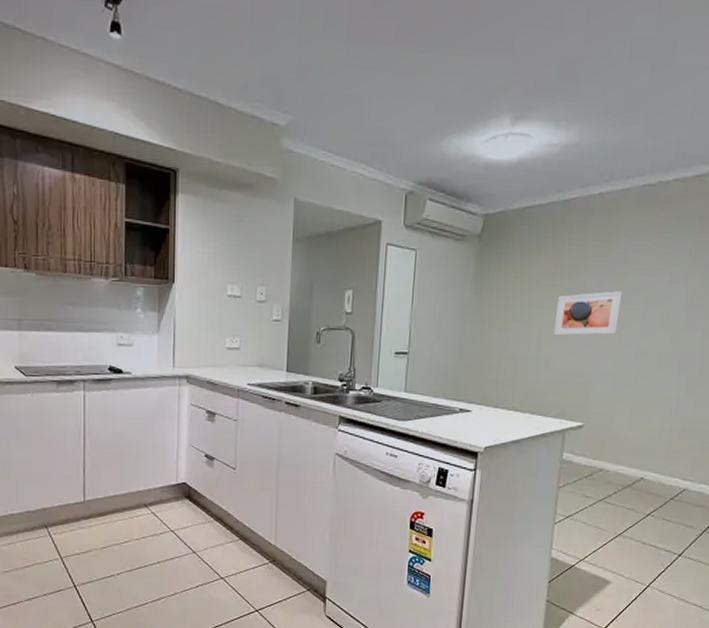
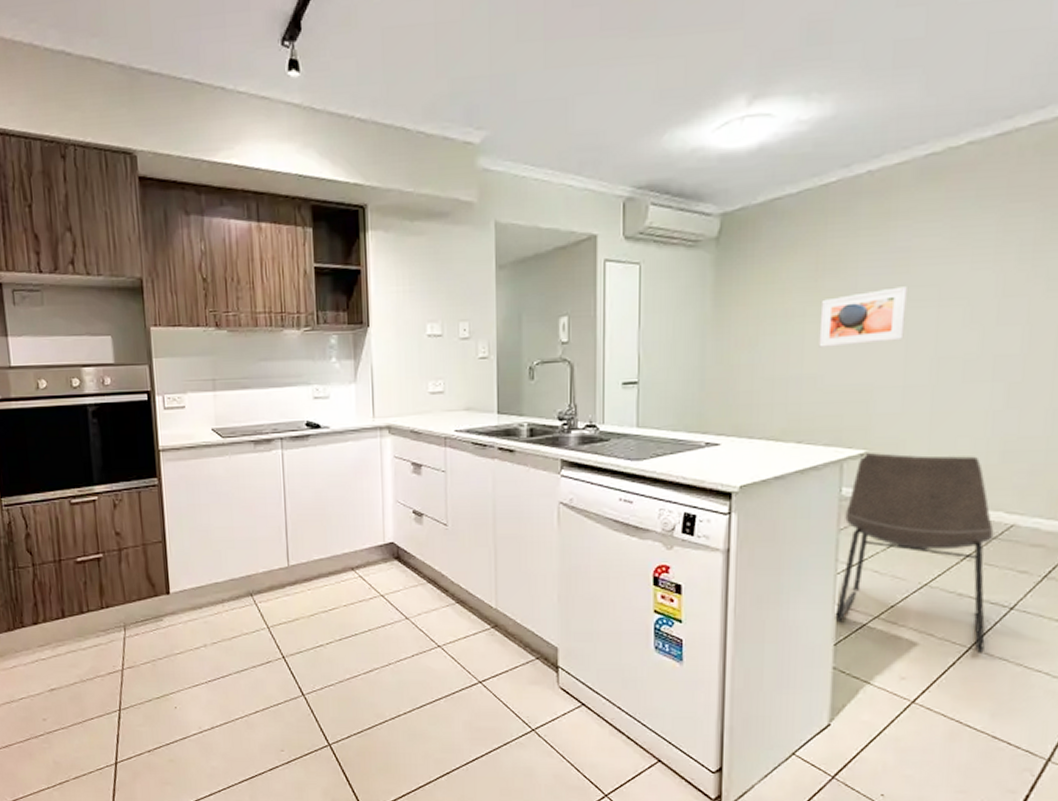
chair: none [551,424,672,591] -> present [835,452,994,655]

